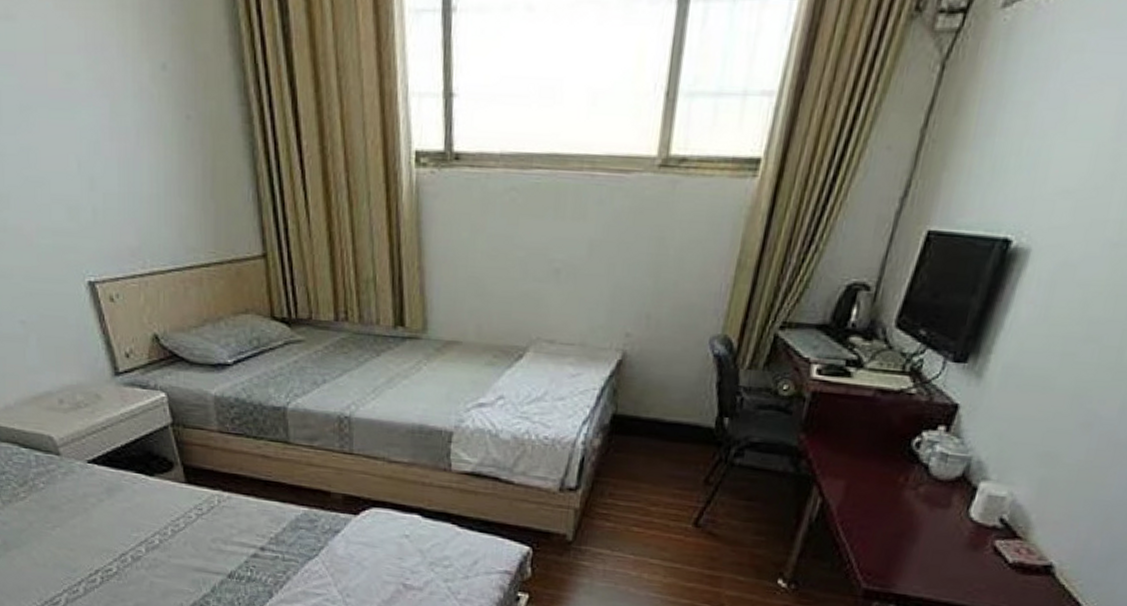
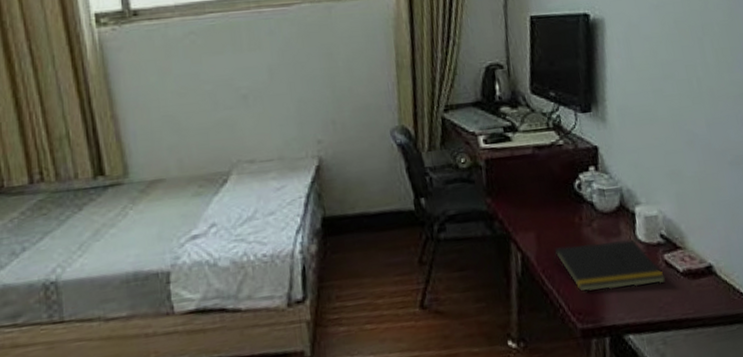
notepad: none [857,502,989,569] -> present [553,239,666,292]

